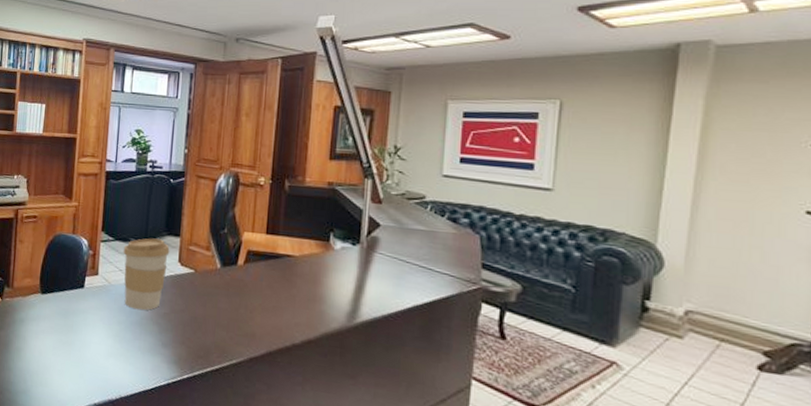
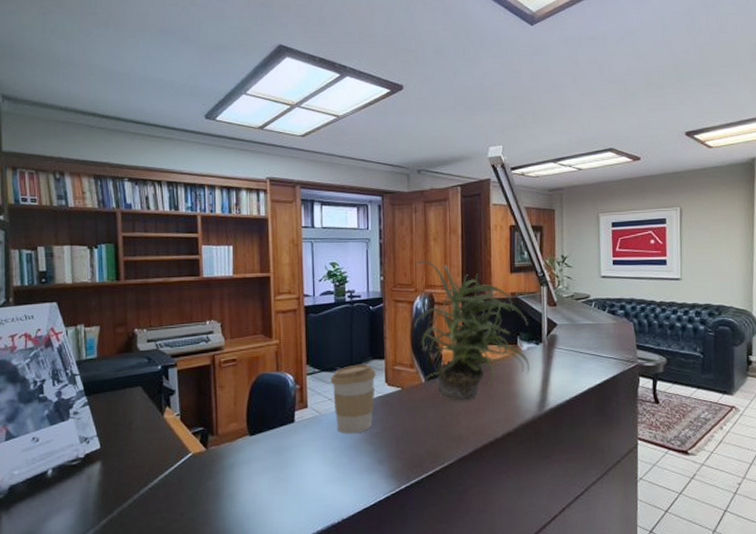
potted plant: none [215,136,345,296] -> present [414,261,530,401]

